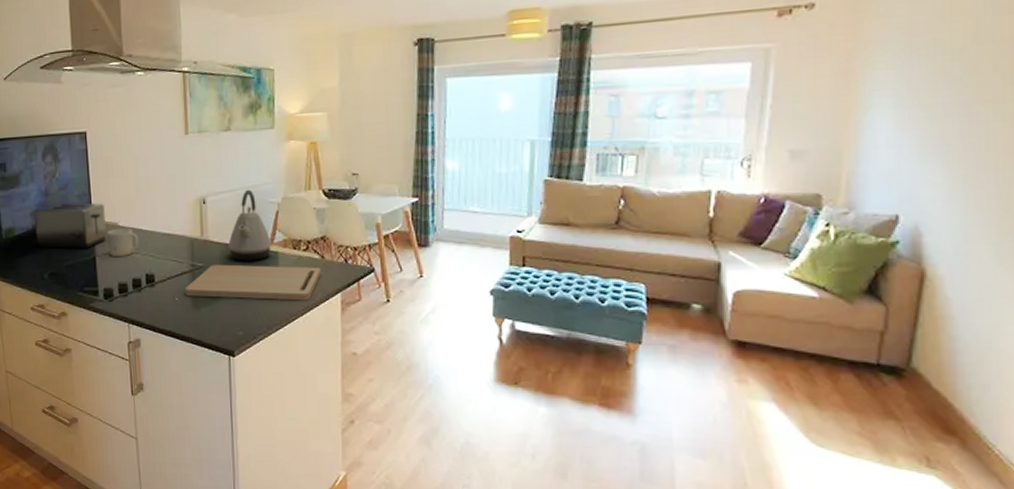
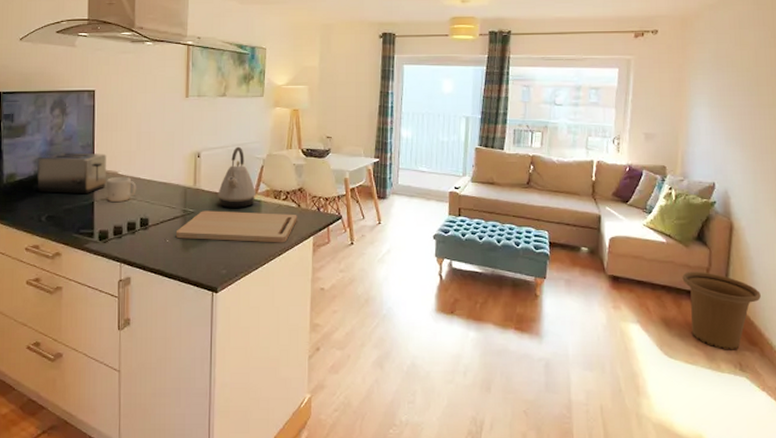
basket: none [841,336,966,440] -> present [682,272,761,350]

